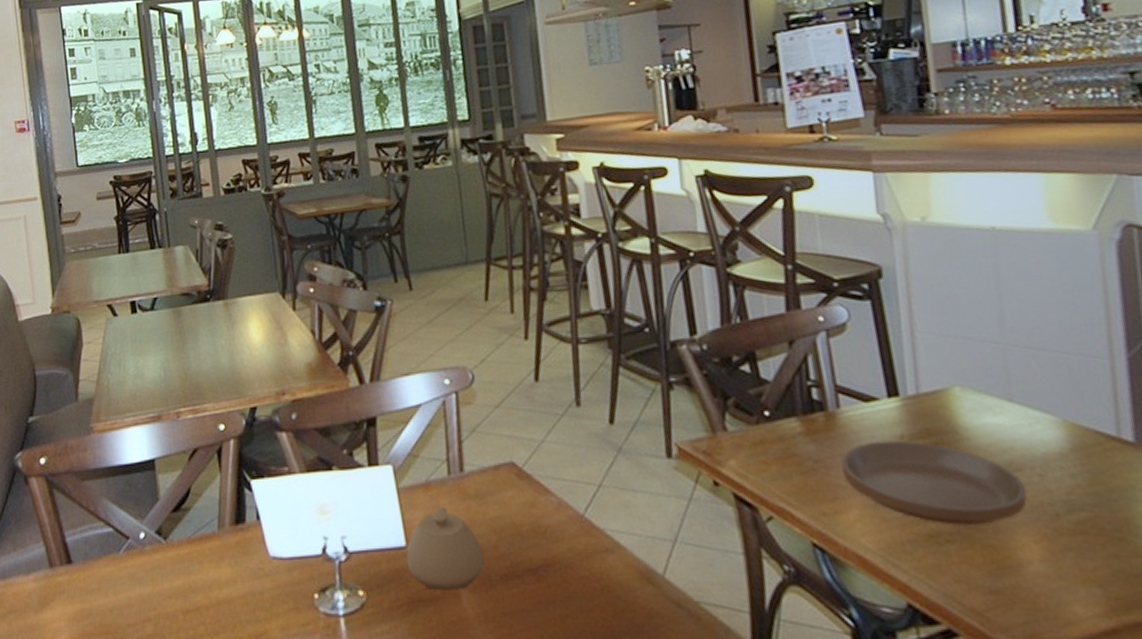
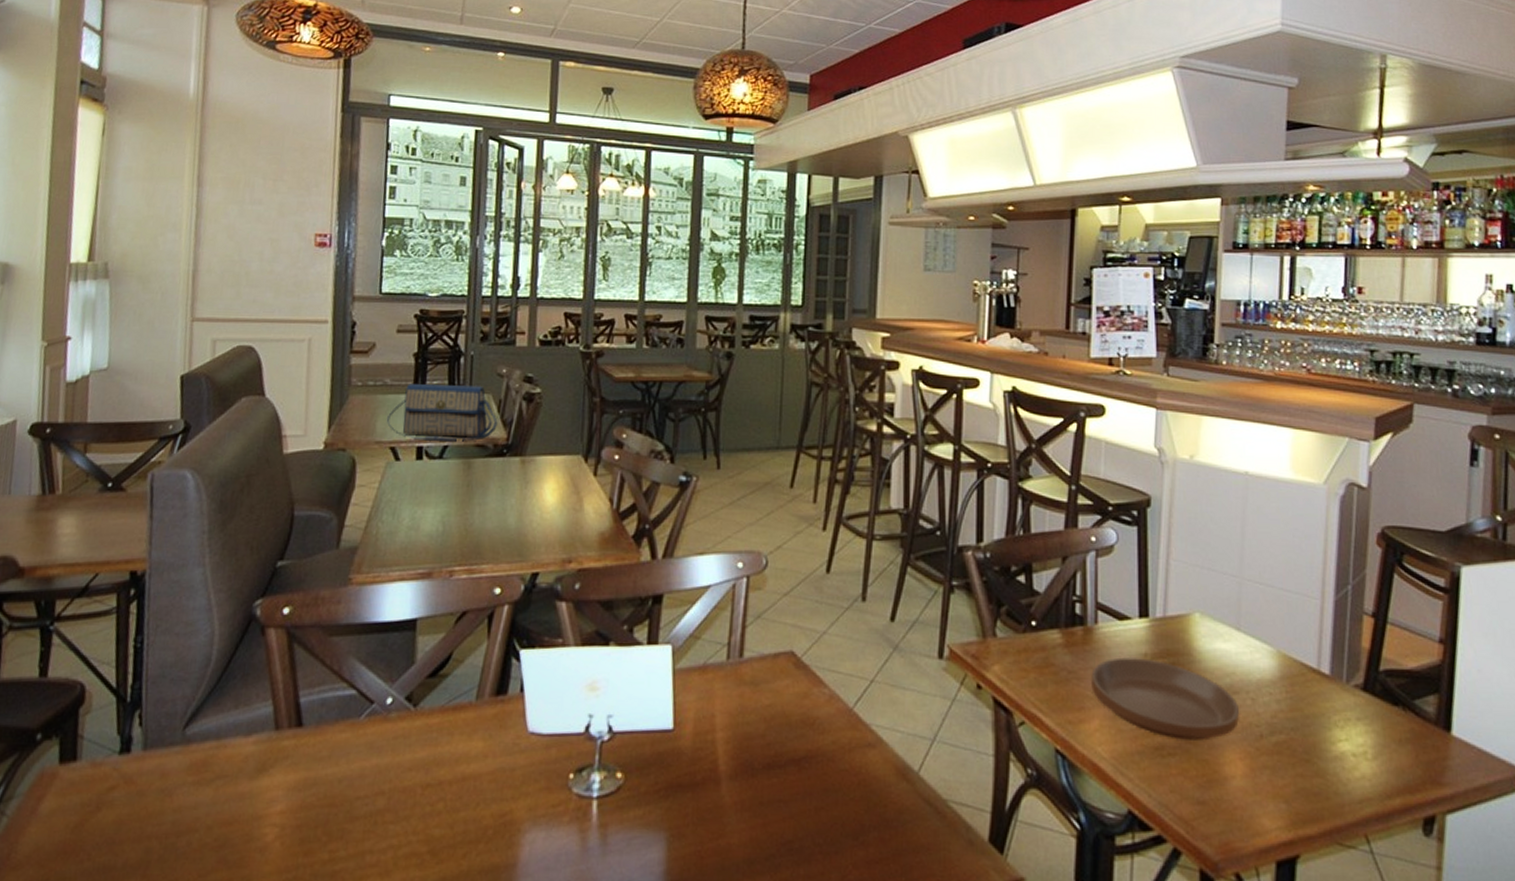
handbag: none [101,239,198,295] -> present [387,384,498,442]
sugar bowl: present [406,507,485,591] -> none [671,692,750,778]

